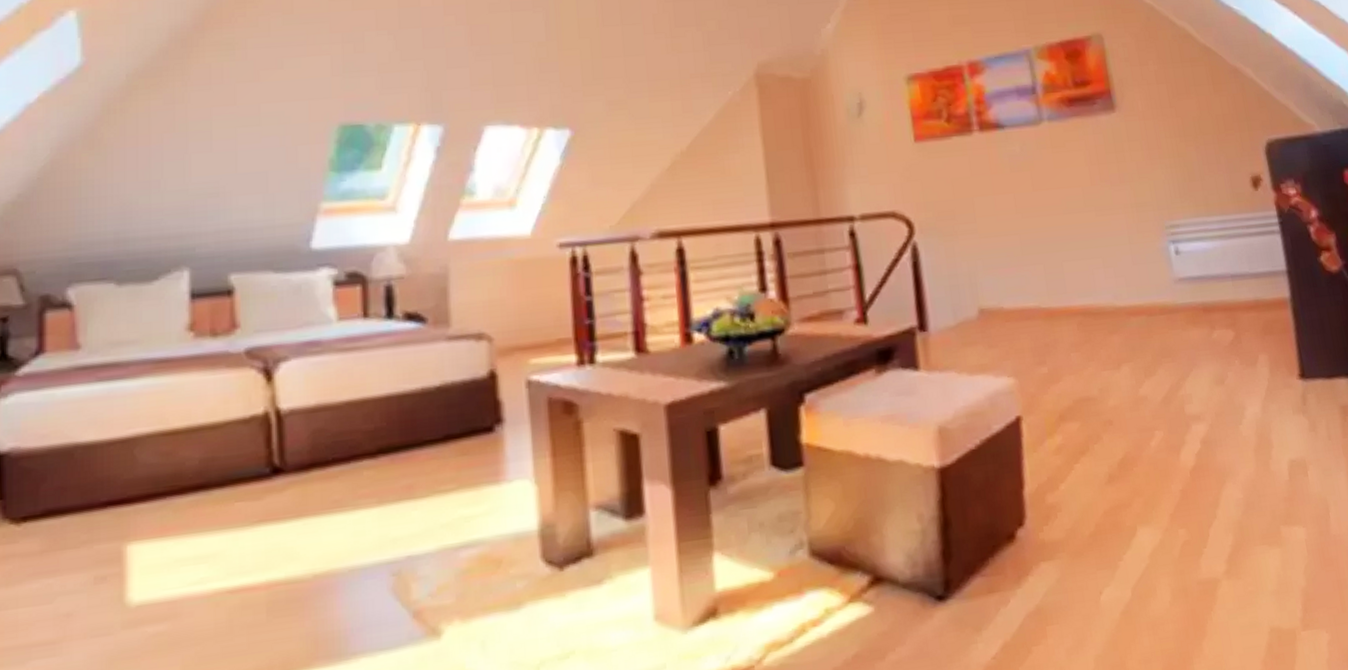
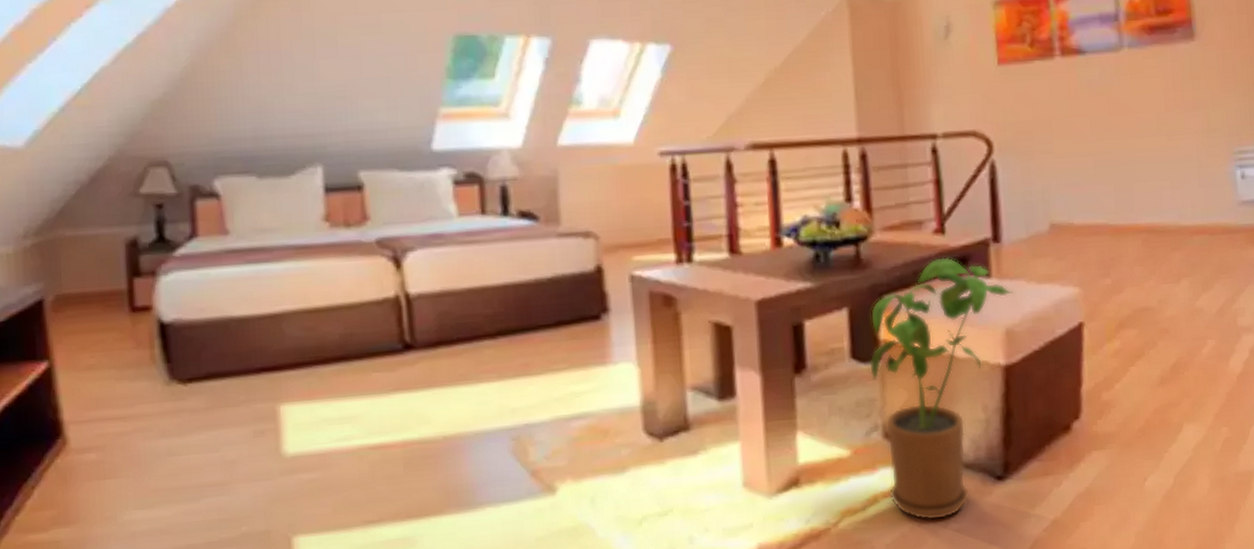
house plant: none [790,349,945,652] -> present [869,257,1014,520]

